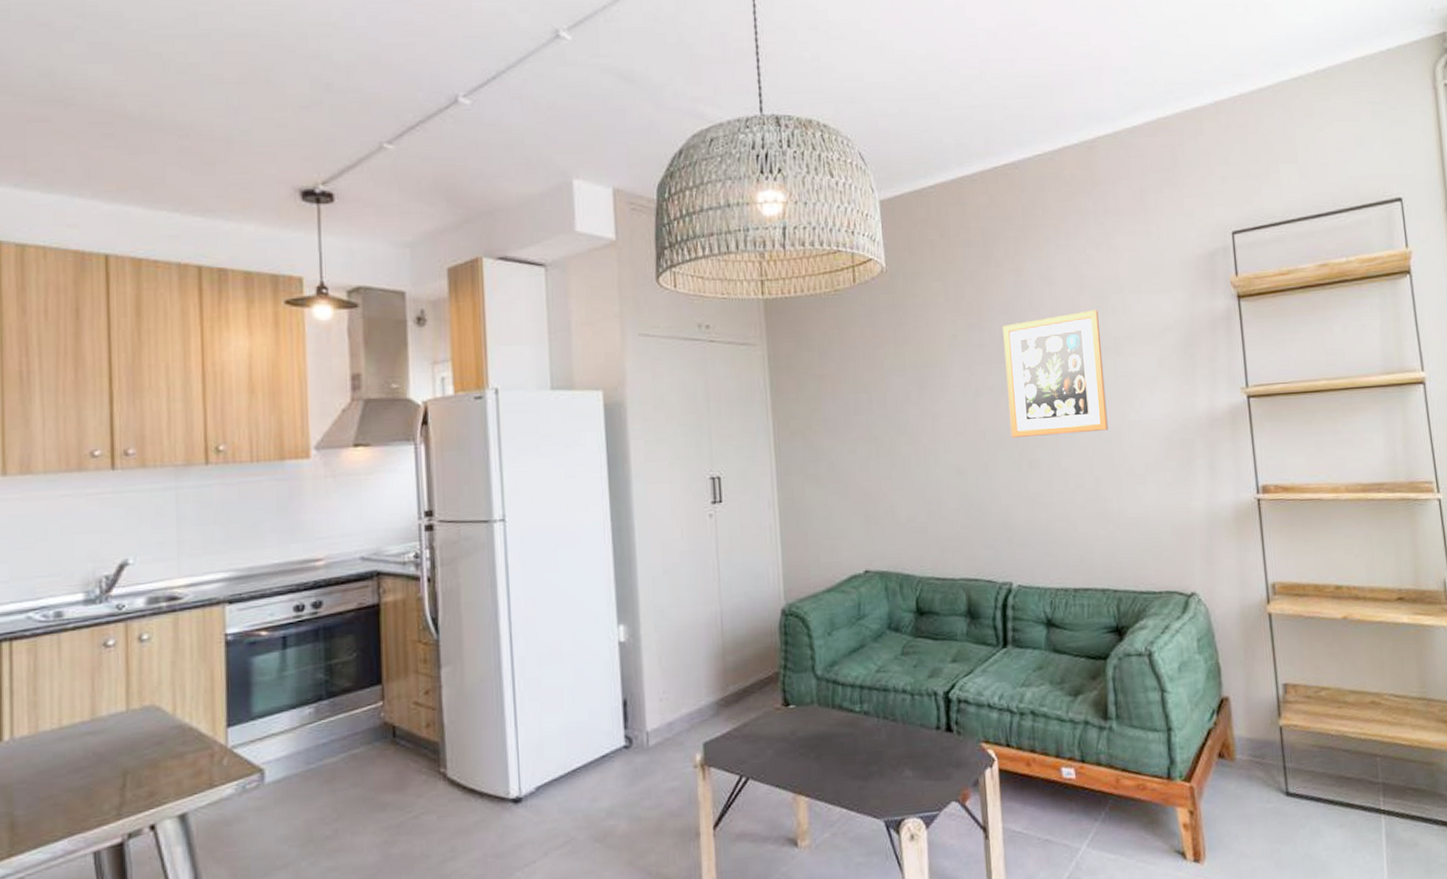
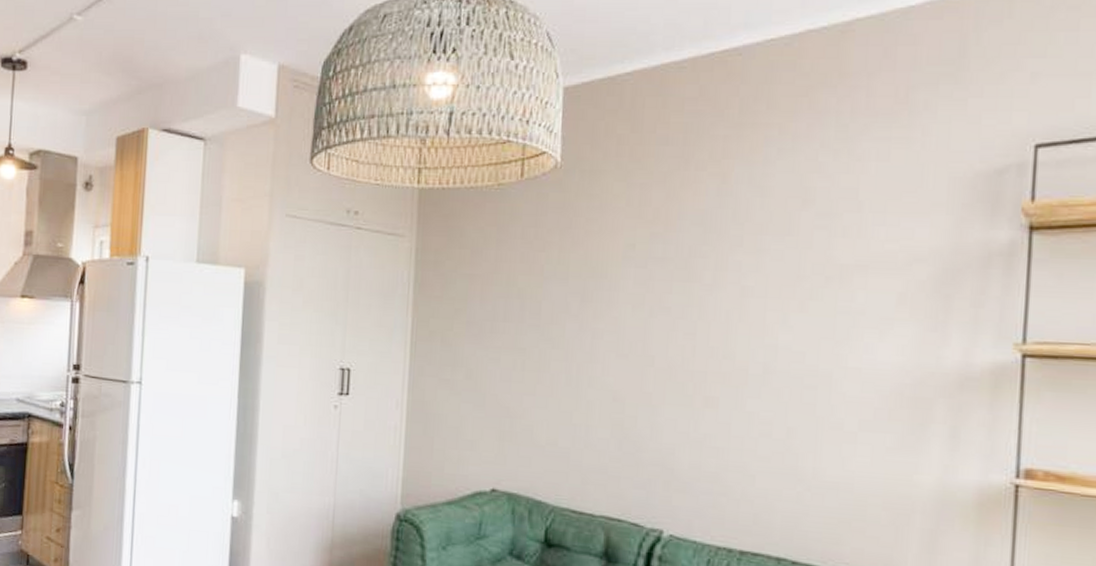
wall art: present [1003,310,1109,438] -> none [686,229,823,374]

